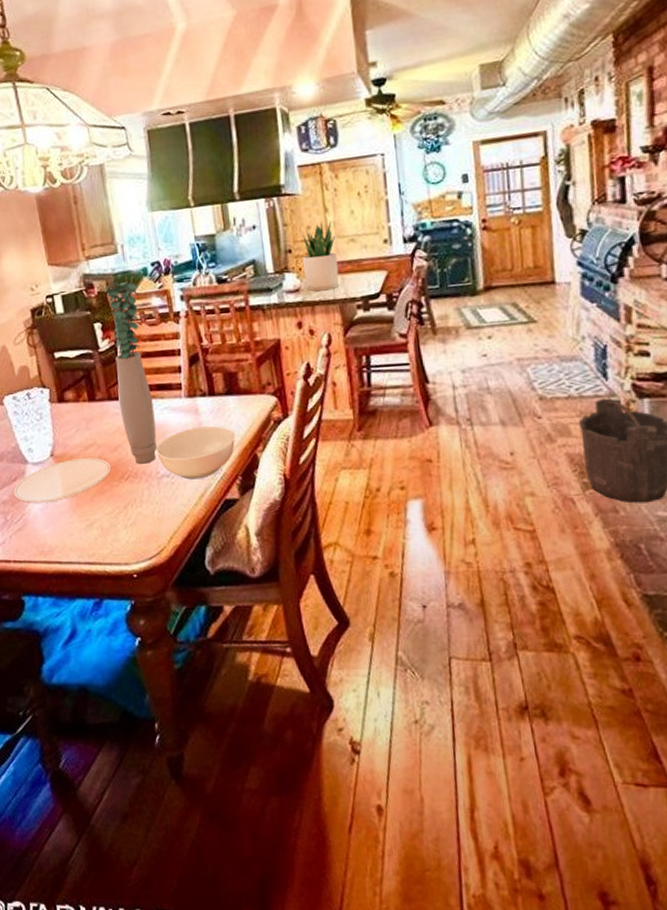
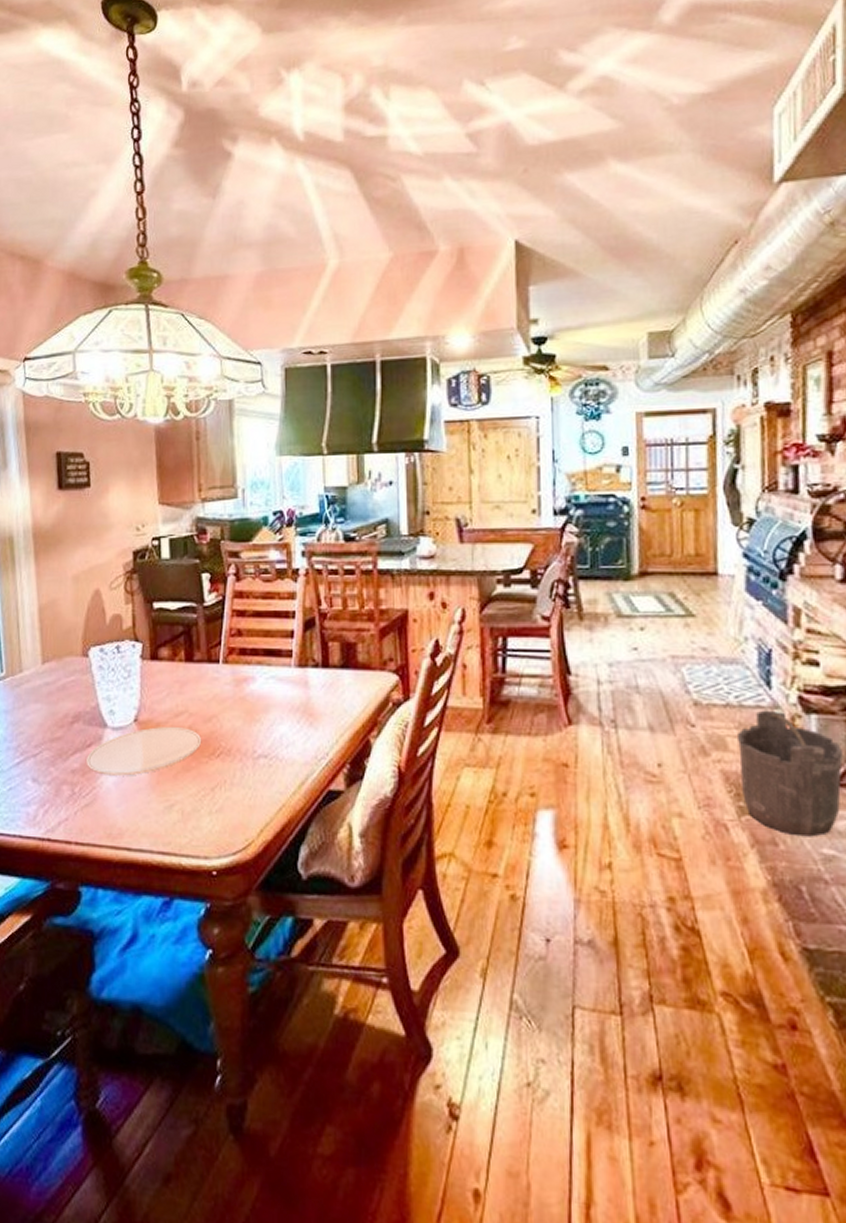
vase: present [105,273,158,464] -> none [218,519,258,740]
bowl: present [155,426,236,480] -> none [255,703,347,764]
planter: present [302,221,339,292] -> none [440,483,480,560]

